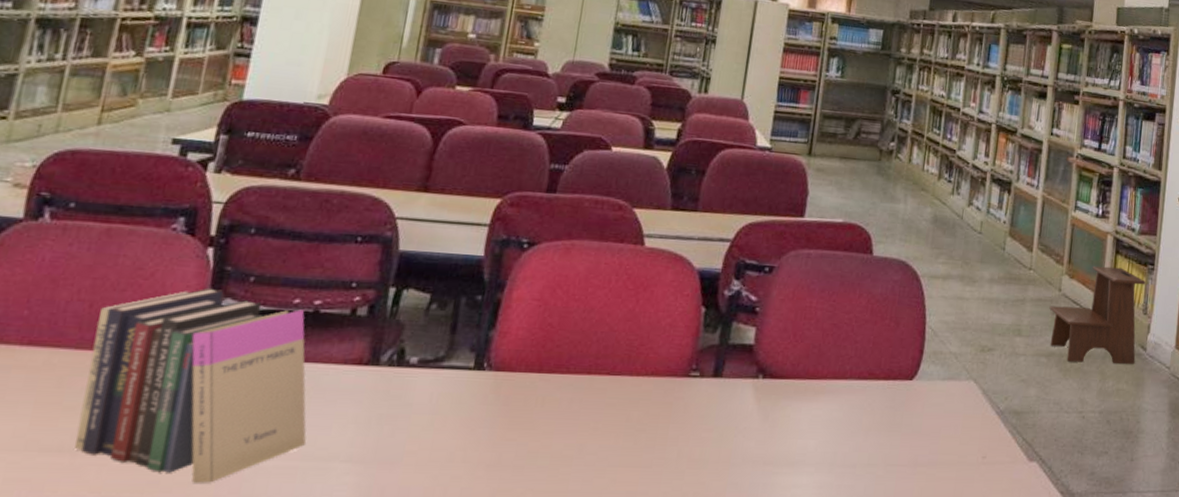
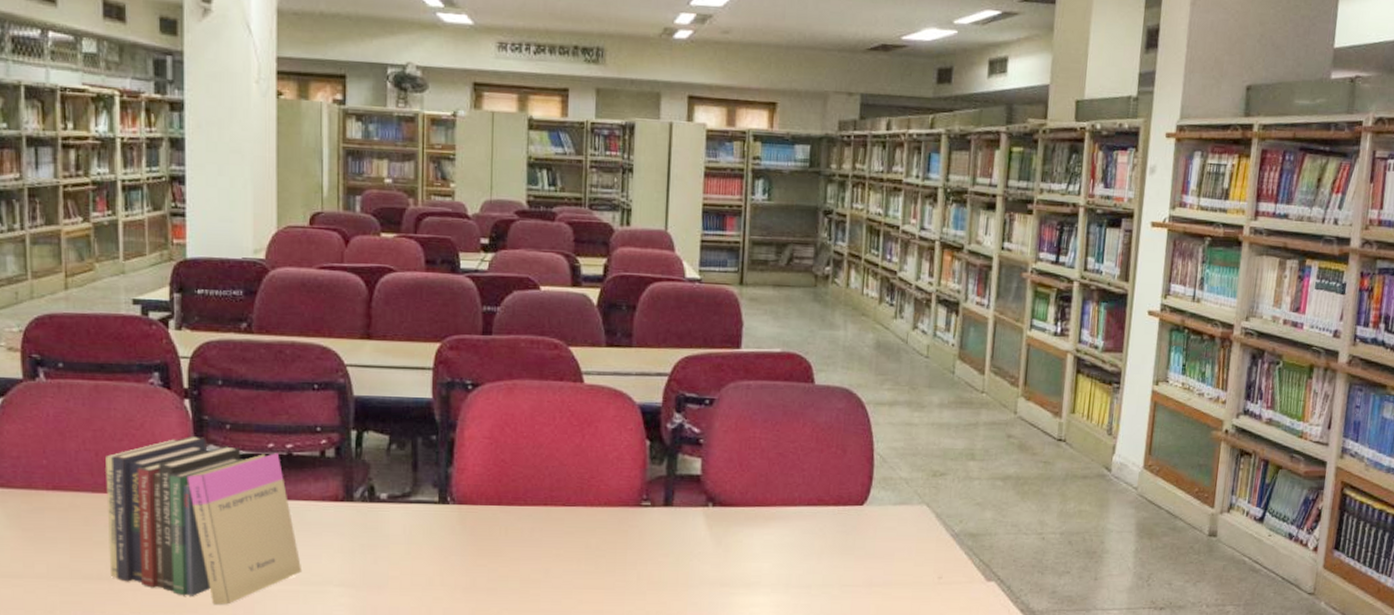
step stool: present [1049,265,1145,364] -> none [1004,386,1110,486]

